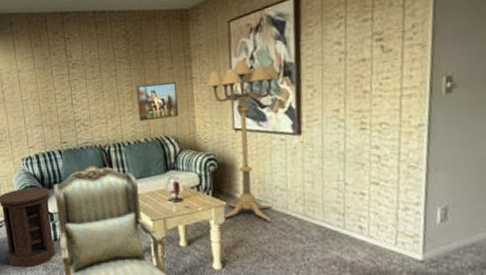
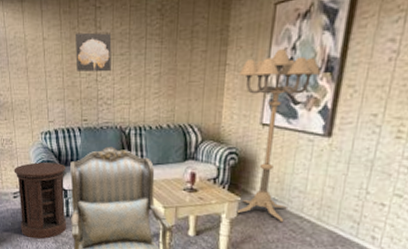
wall art: none [48,60,85,98] -> present [75,32,112,72]
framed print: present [136,82,179,122] -> none [164,66,209,106]

